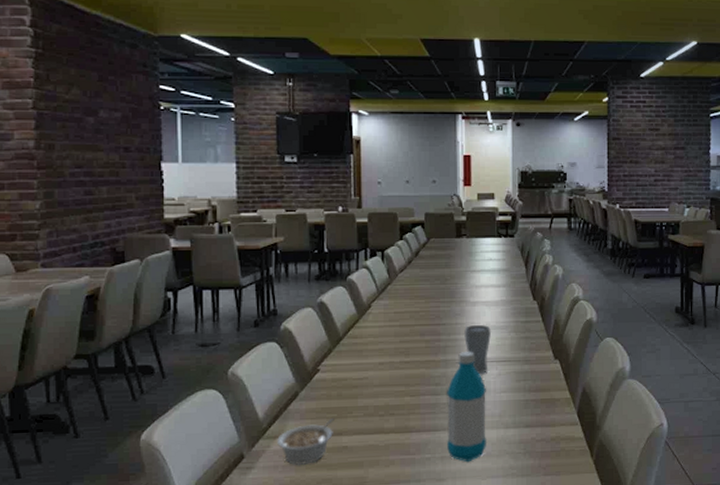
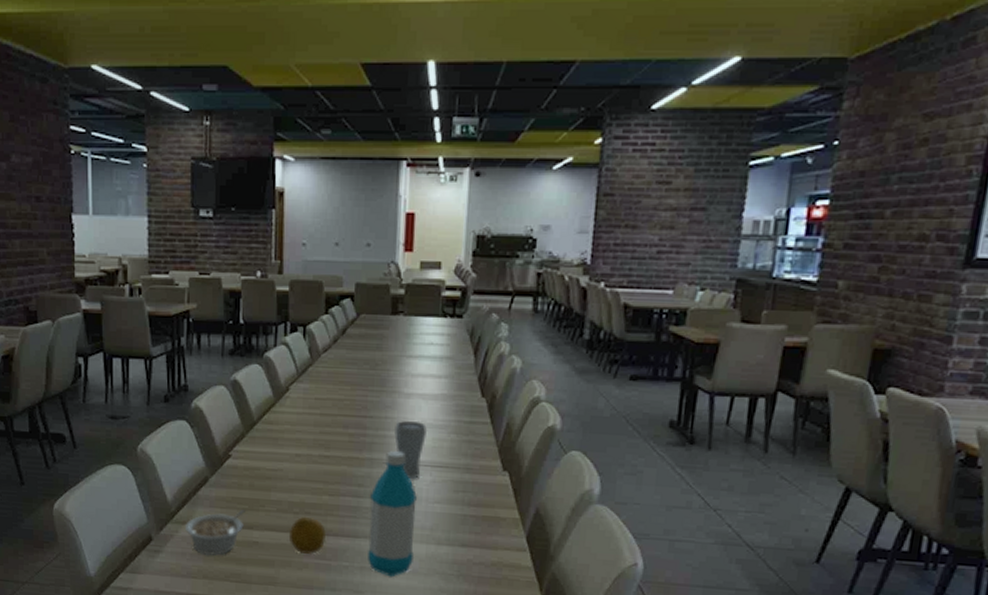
fruit: none [375,417,410,452] -> present [288,516,327,555]

